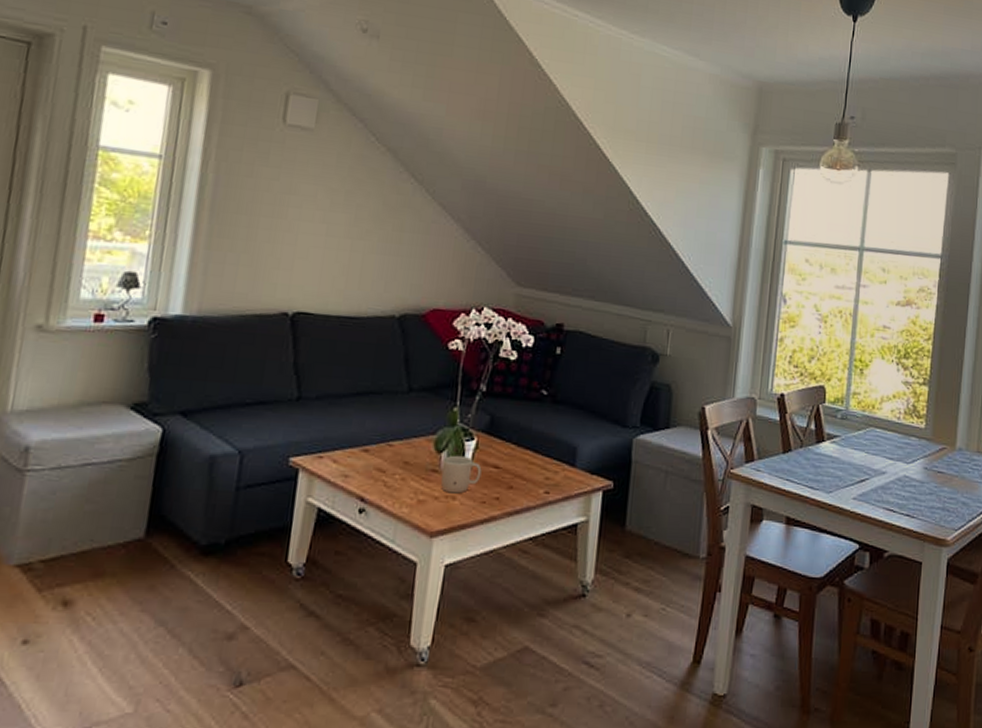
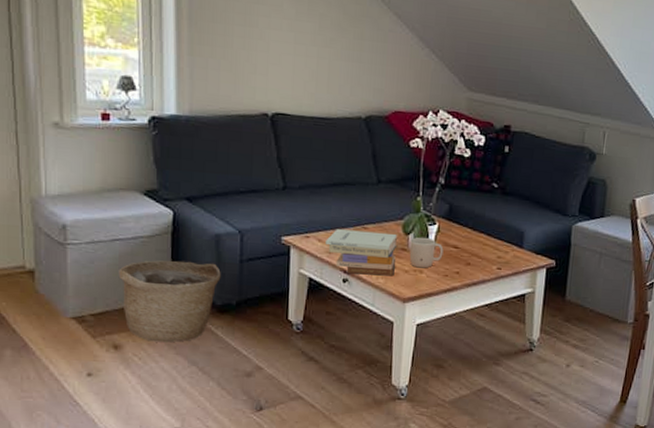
basket: none [83,489,211,596] -> present [118,260,221,343]
books: none [341,447,429,505] -> present [325,229,398,276]

